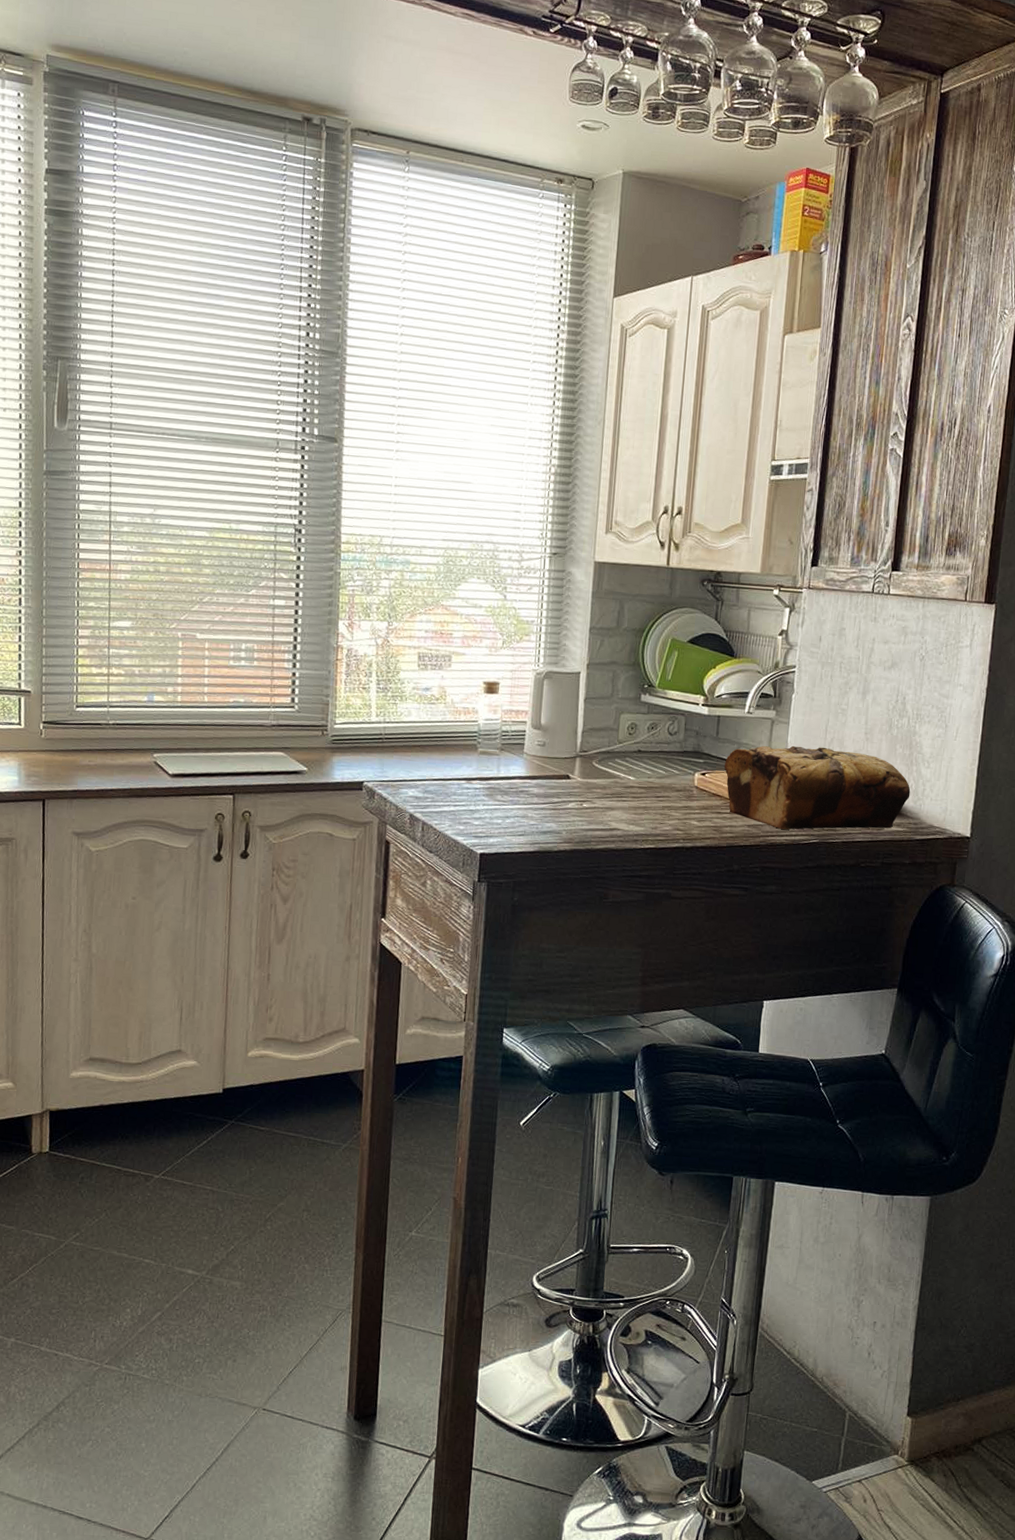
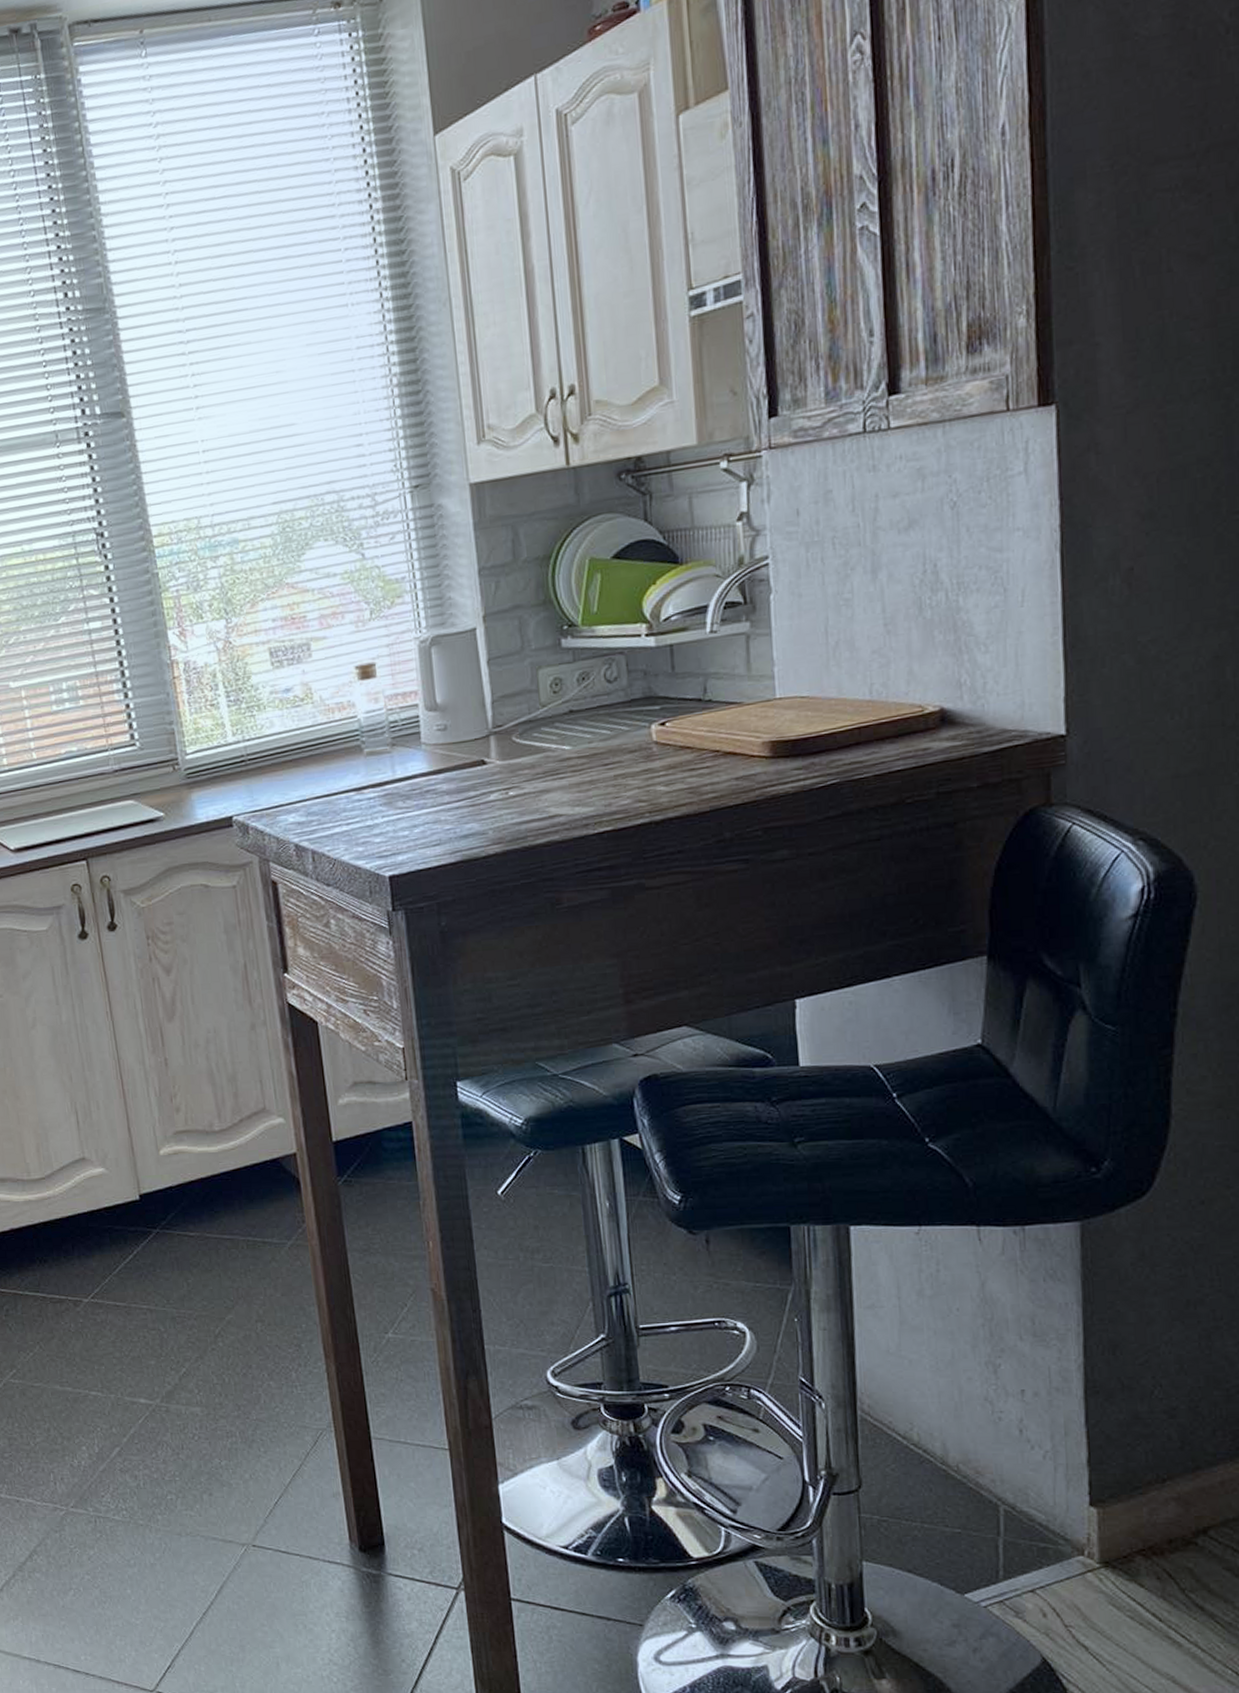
bread loaf: present [724,745,911,830] -> none [689,652,965,775]

